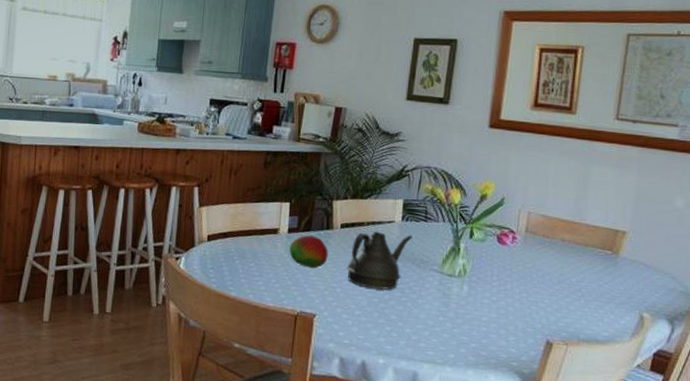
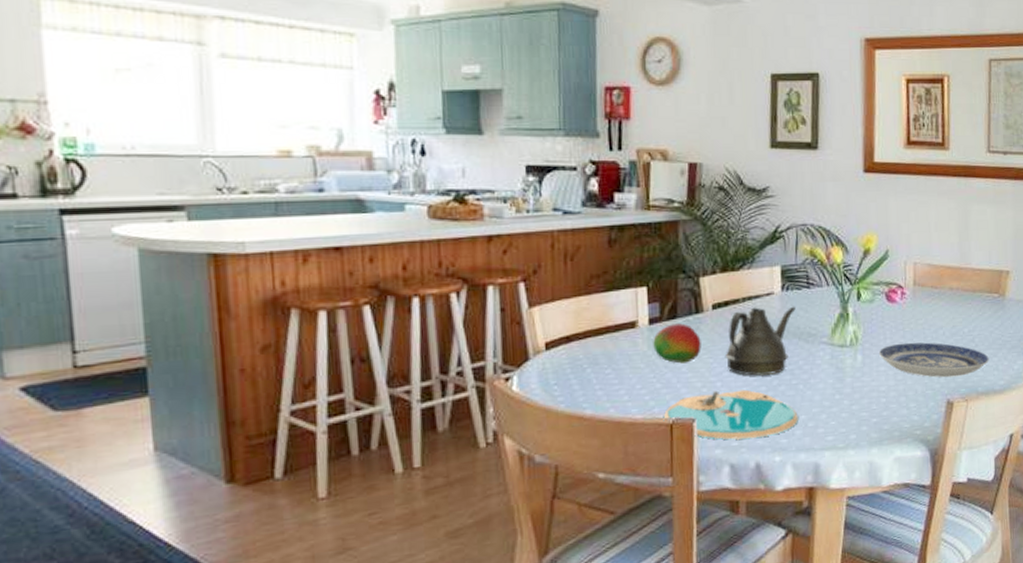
plate: none [290,295,404,341] -> present [663,389,798,440]
plate: none [484,281,595,321] -> present [878,342,989,378]

